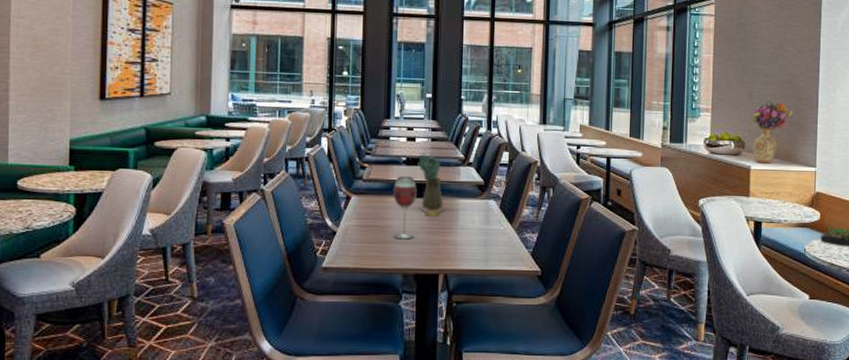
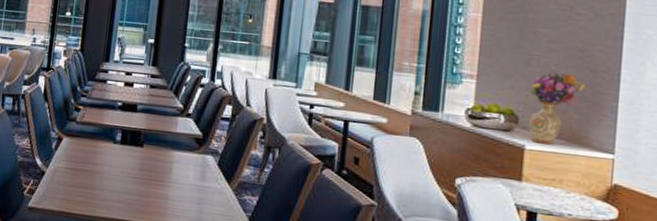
wineglass: present [393,176,418,239] -> none [103,121,131,188]
vase: present [417,152,445,218] -> none [133,98,158,169]

